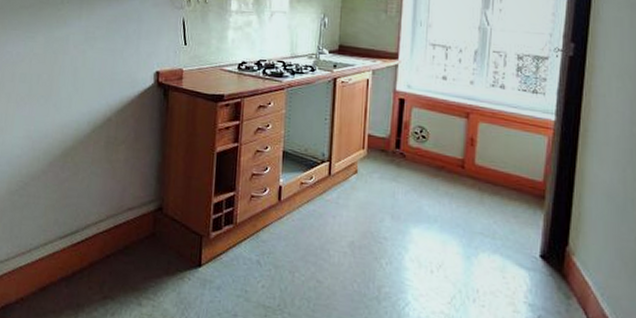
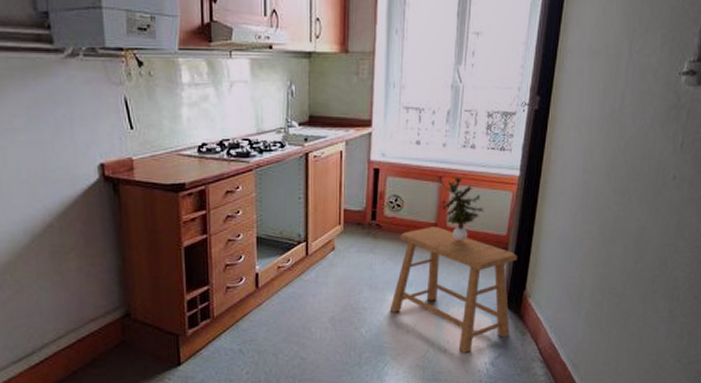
stool: none [412,162,556,308] -> present [389,227,517,353]
potted plant: none [464,114,518,183] -> present [437,176,486,242]

